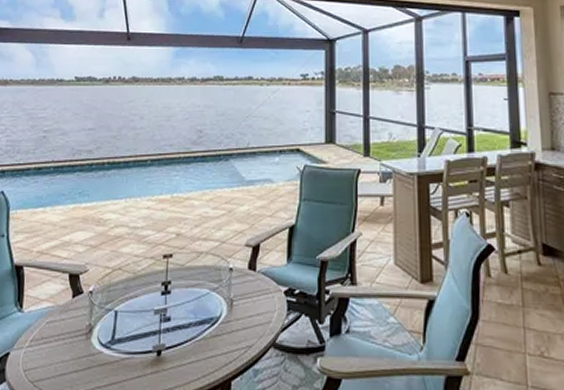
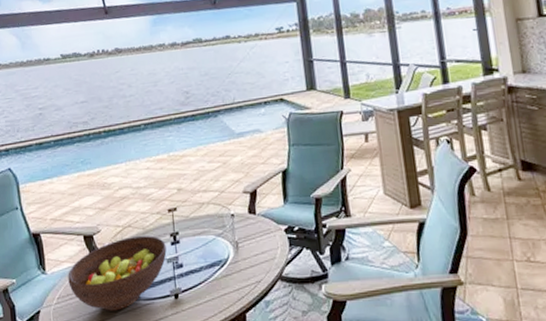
fruit bowl: none [45,281,156,362] -> present [68,235,167,311]

